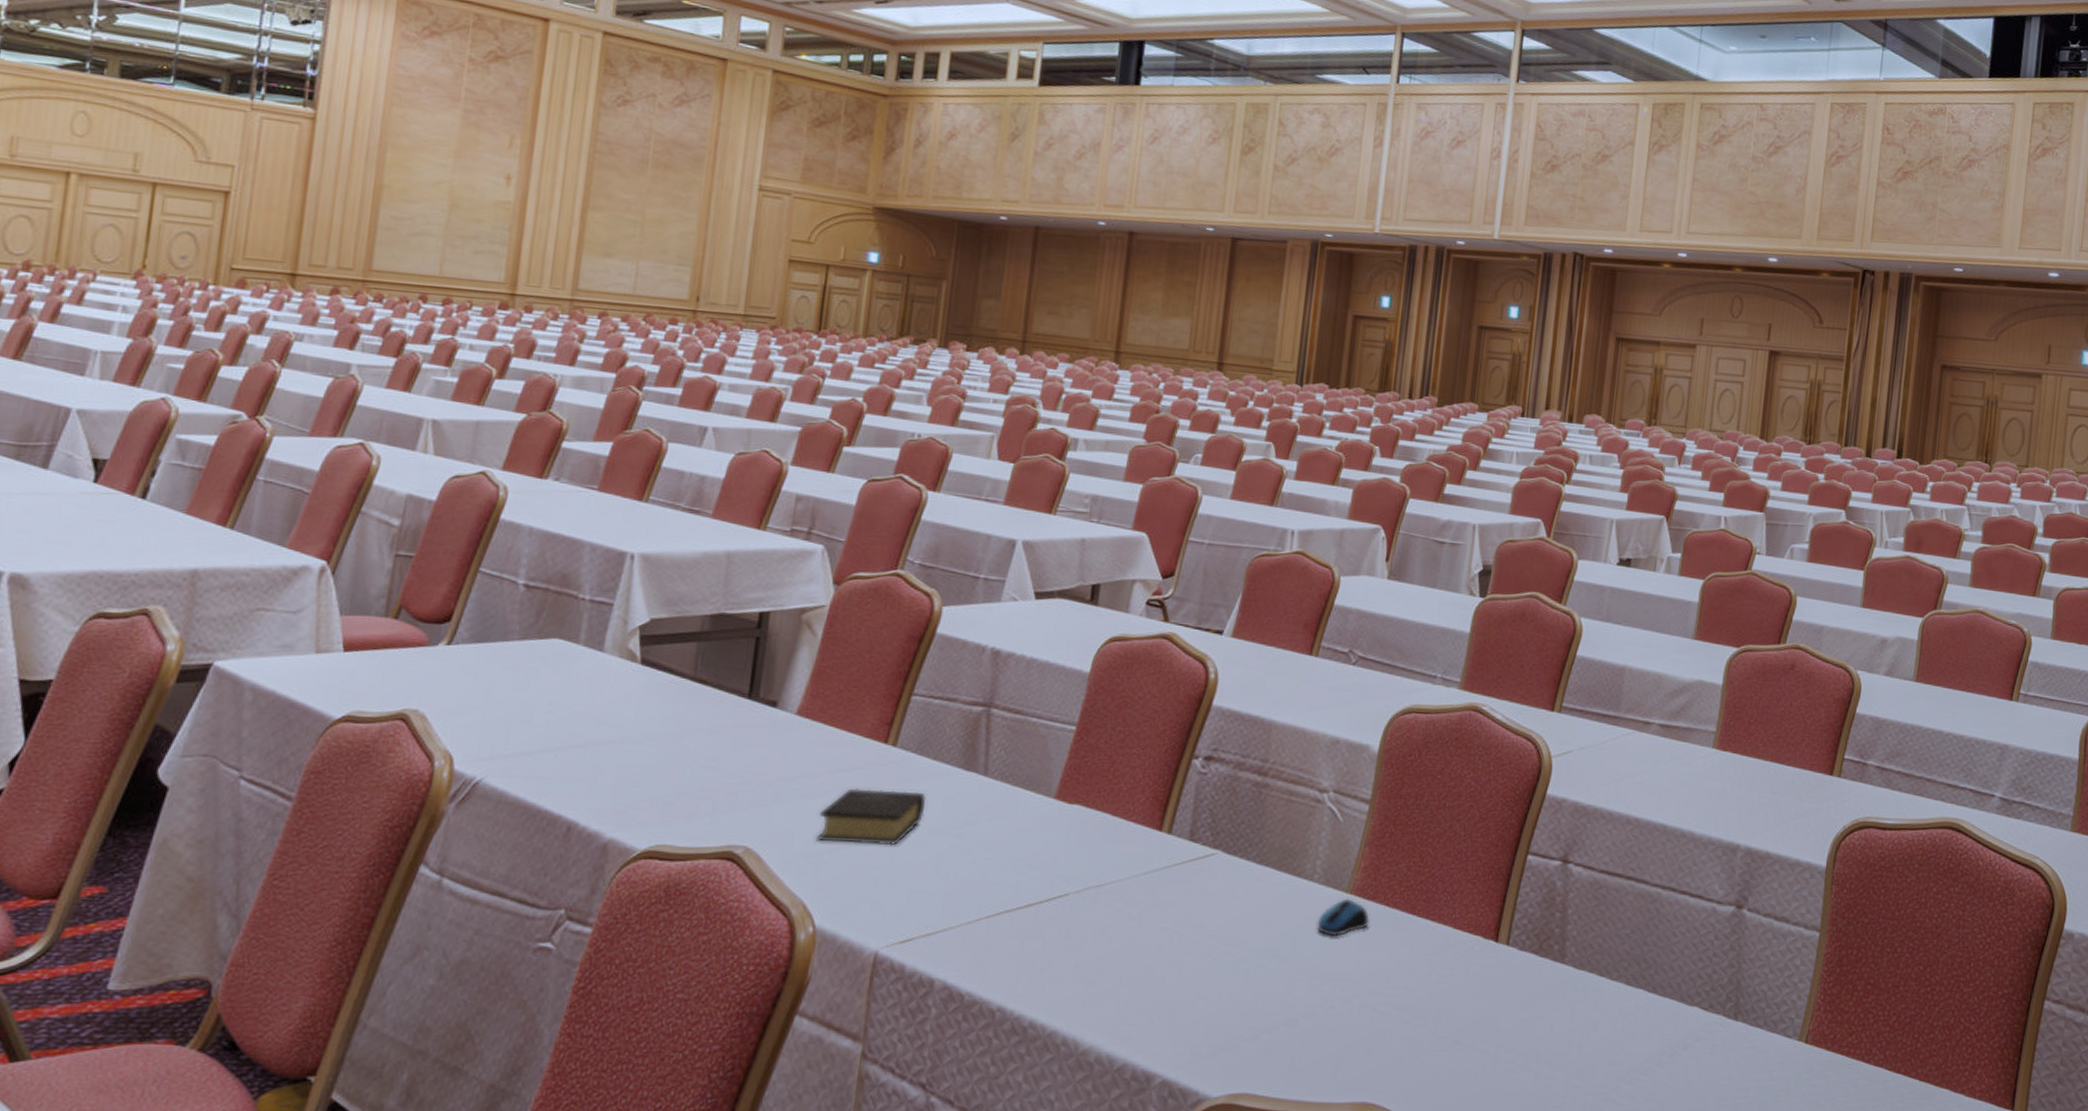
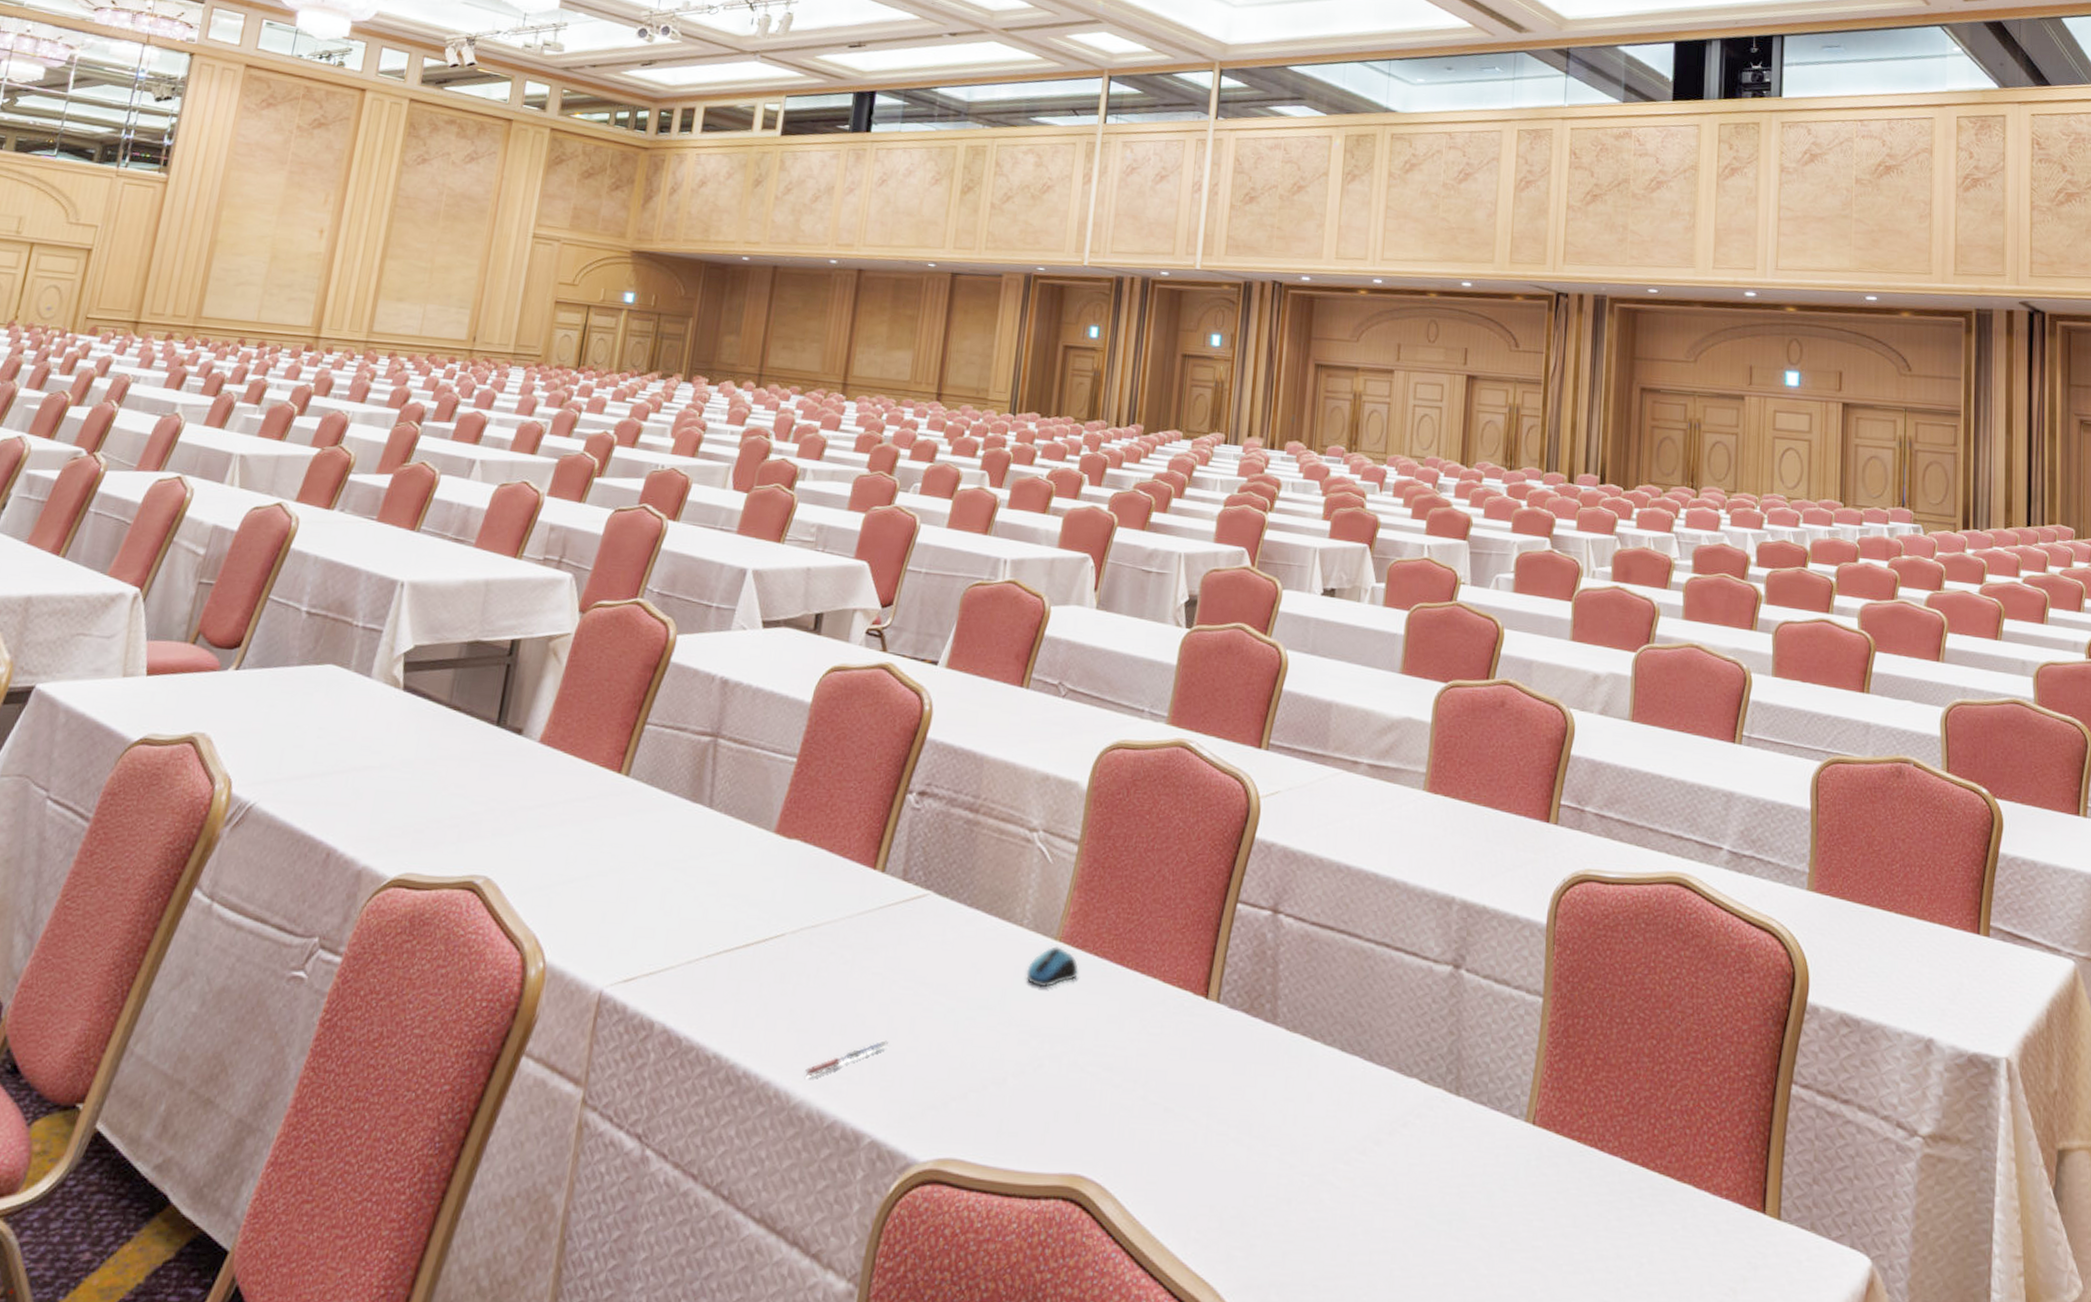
book: present [815,788,927,845] -> none [550,818,655,878]
pen: none [1093,989,1179,1025] -> present [805,1040,889,1077]

